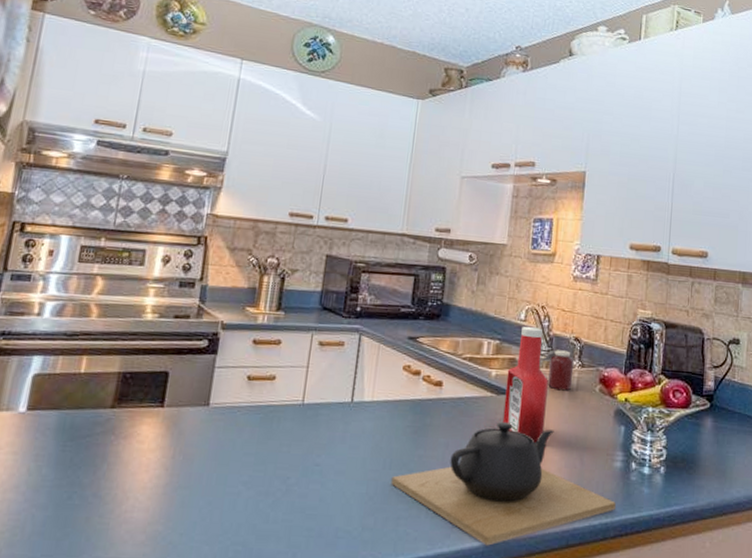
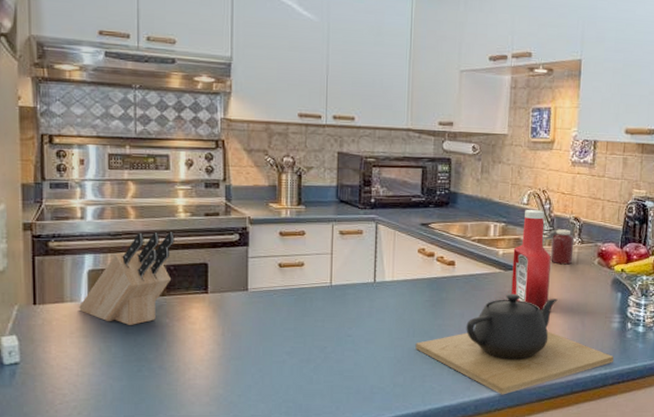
knife block: none [13,334,138,442] -> present [78,232,175,325]

